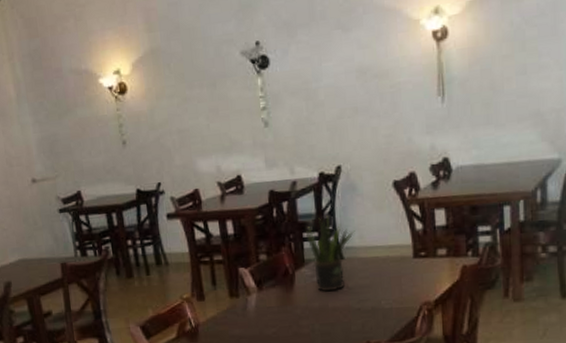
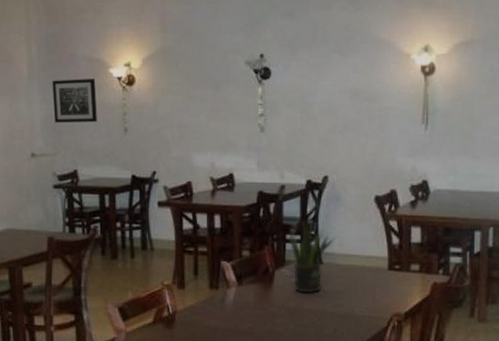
wall art: none [42,92,94,145] -> present [52,79,97,123]

